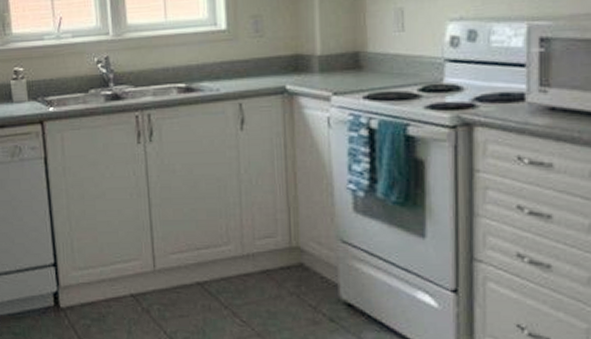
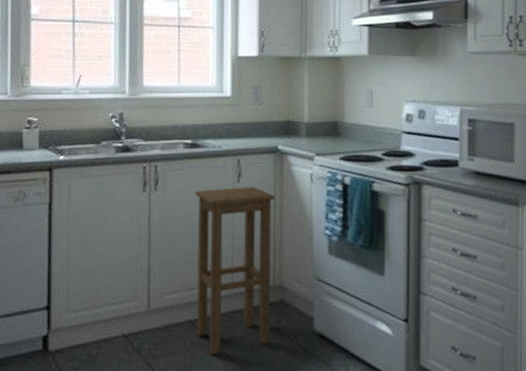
stool: none [194,134,288,319] -> present [196,186,276,355]

